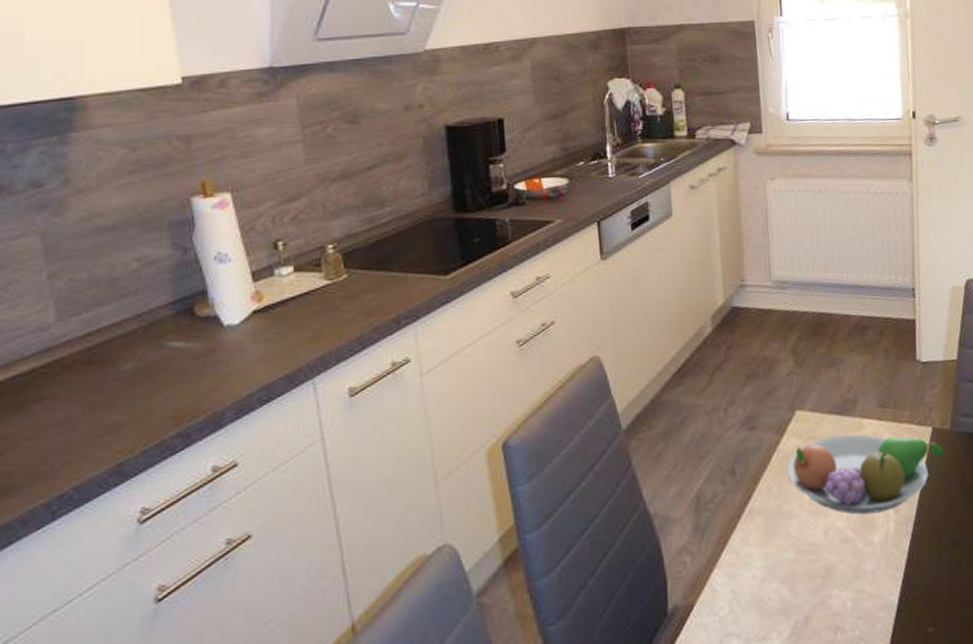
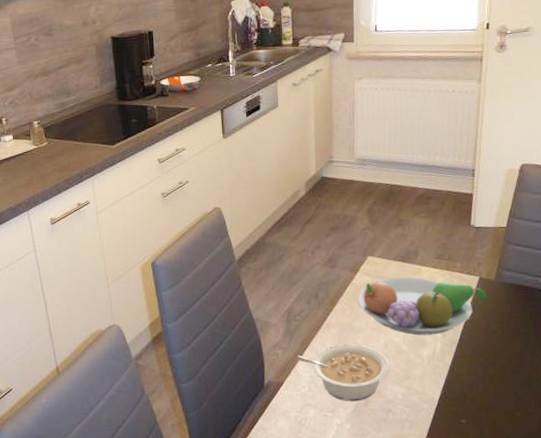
legume: none [711,536,832,622] -> present [297,344,389,402]

